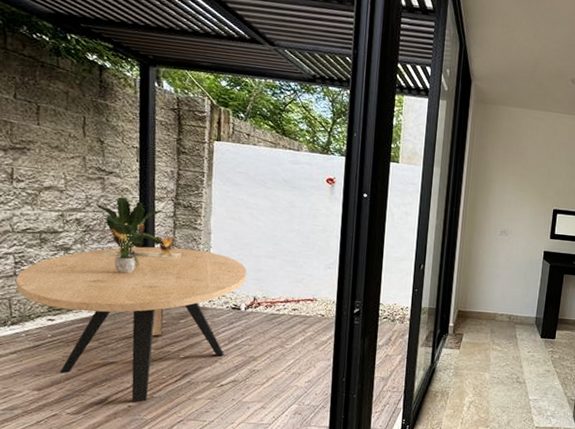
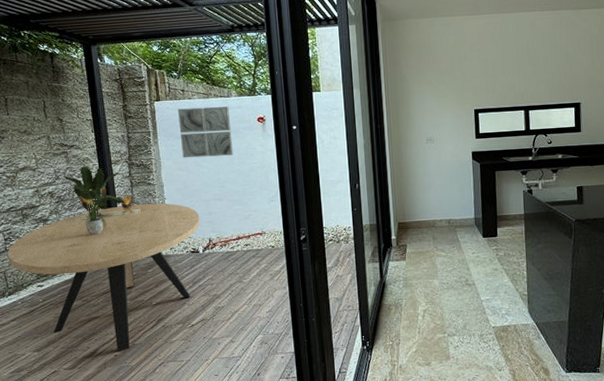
wall art: none [237,153,297,213] -> present [178,106,233,158]

